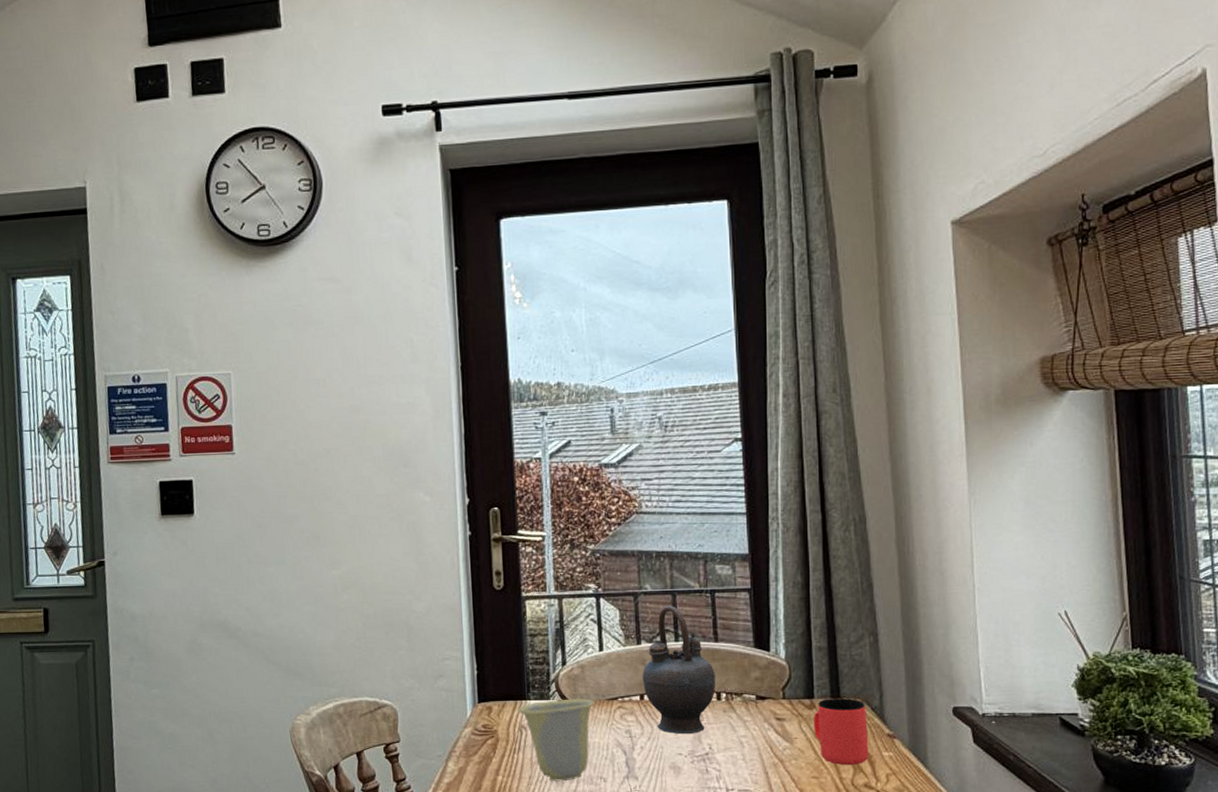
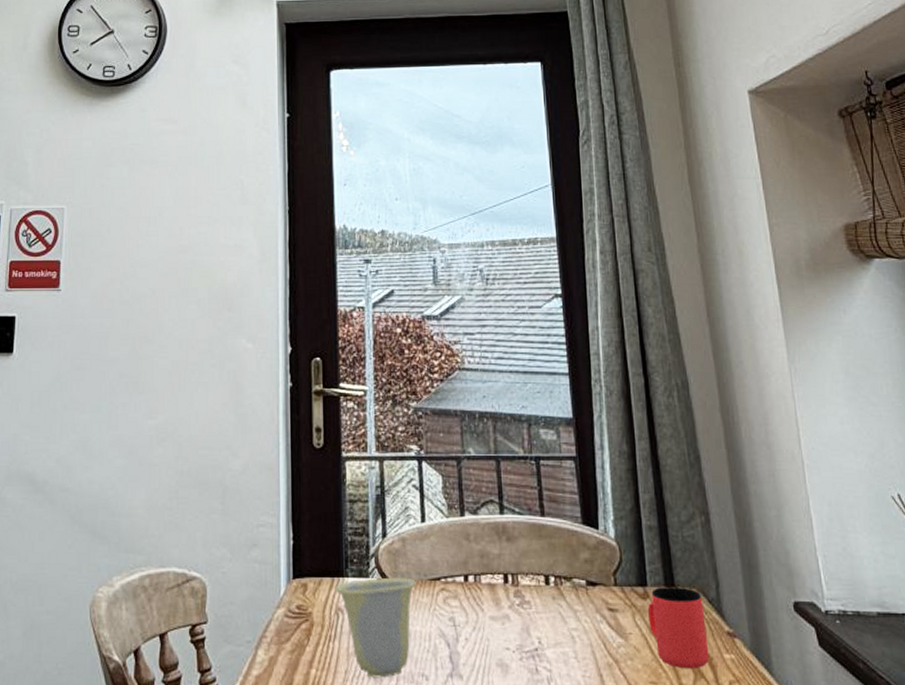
teapot: present [642,605,716,735] -> none [466,472,543,625]

